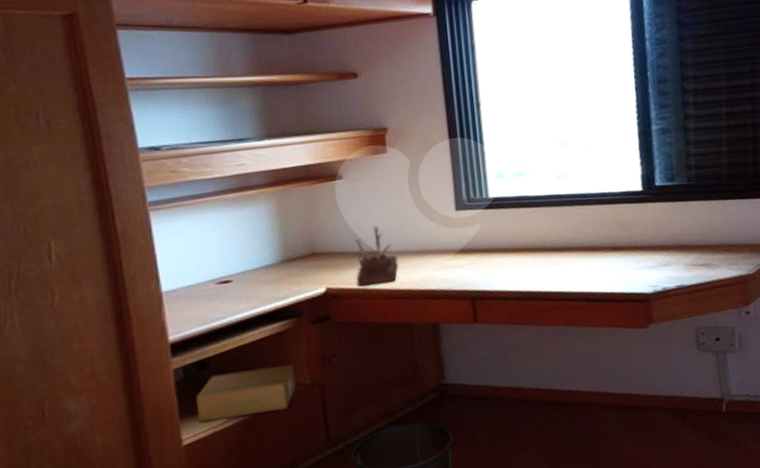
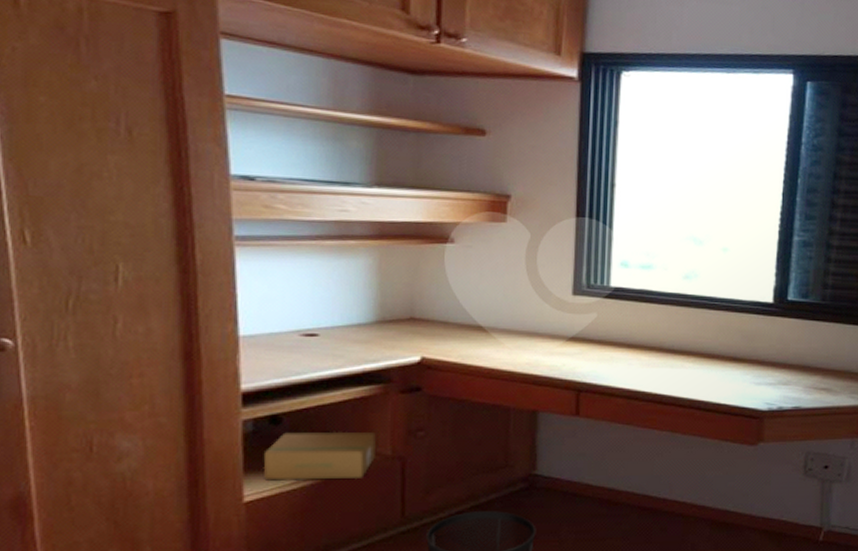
desk organizer: present [355,226,398,286] -> none [454,299,503,361]

